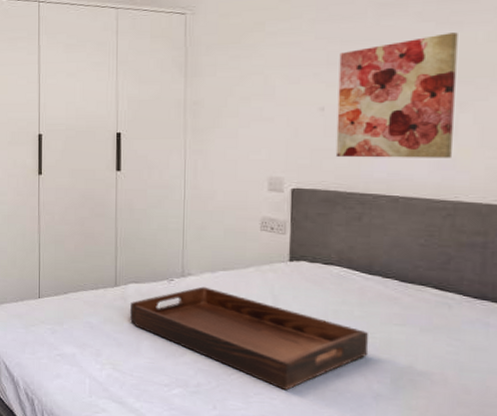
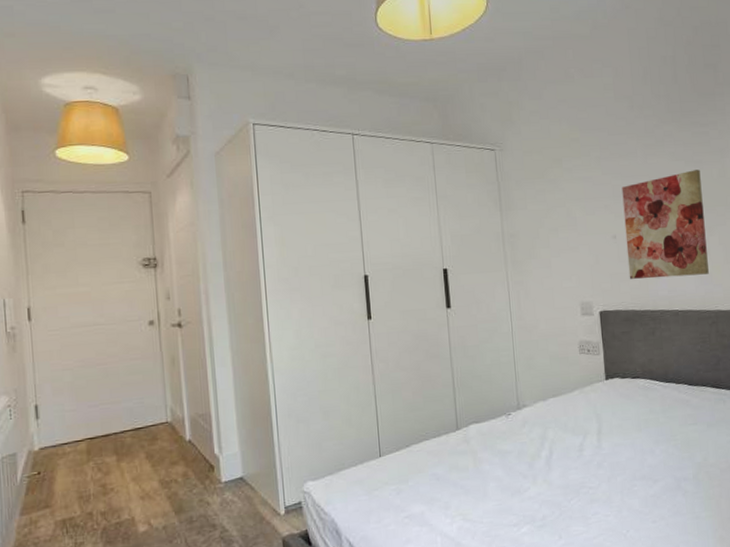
serving tray: present [130,286,369,391] -> none [473,416,674,505]

